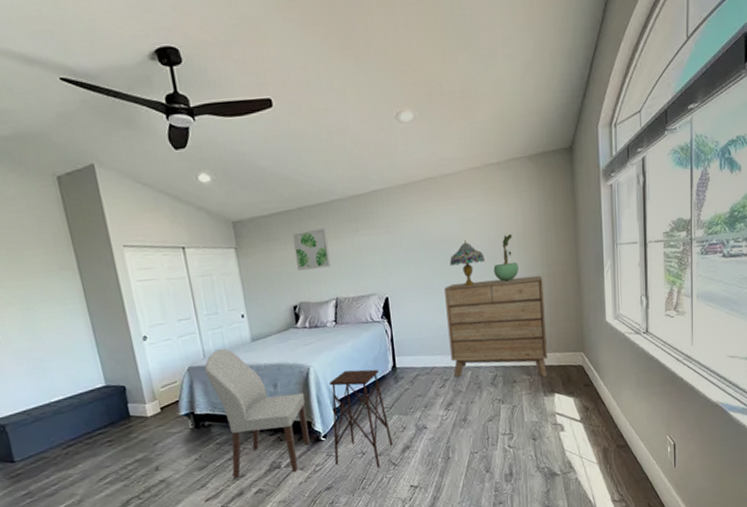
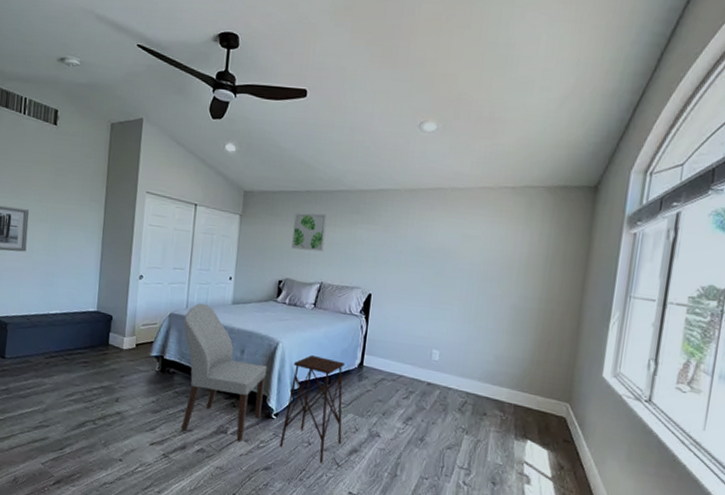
dresser: present [444,275,547,378] -> none [420,296,538,419]
table lamp: present [450,239,485,286] -> none [442,255,480,303]
potted plant: present [493,234,519,282] -> none [485,260,514,308]

